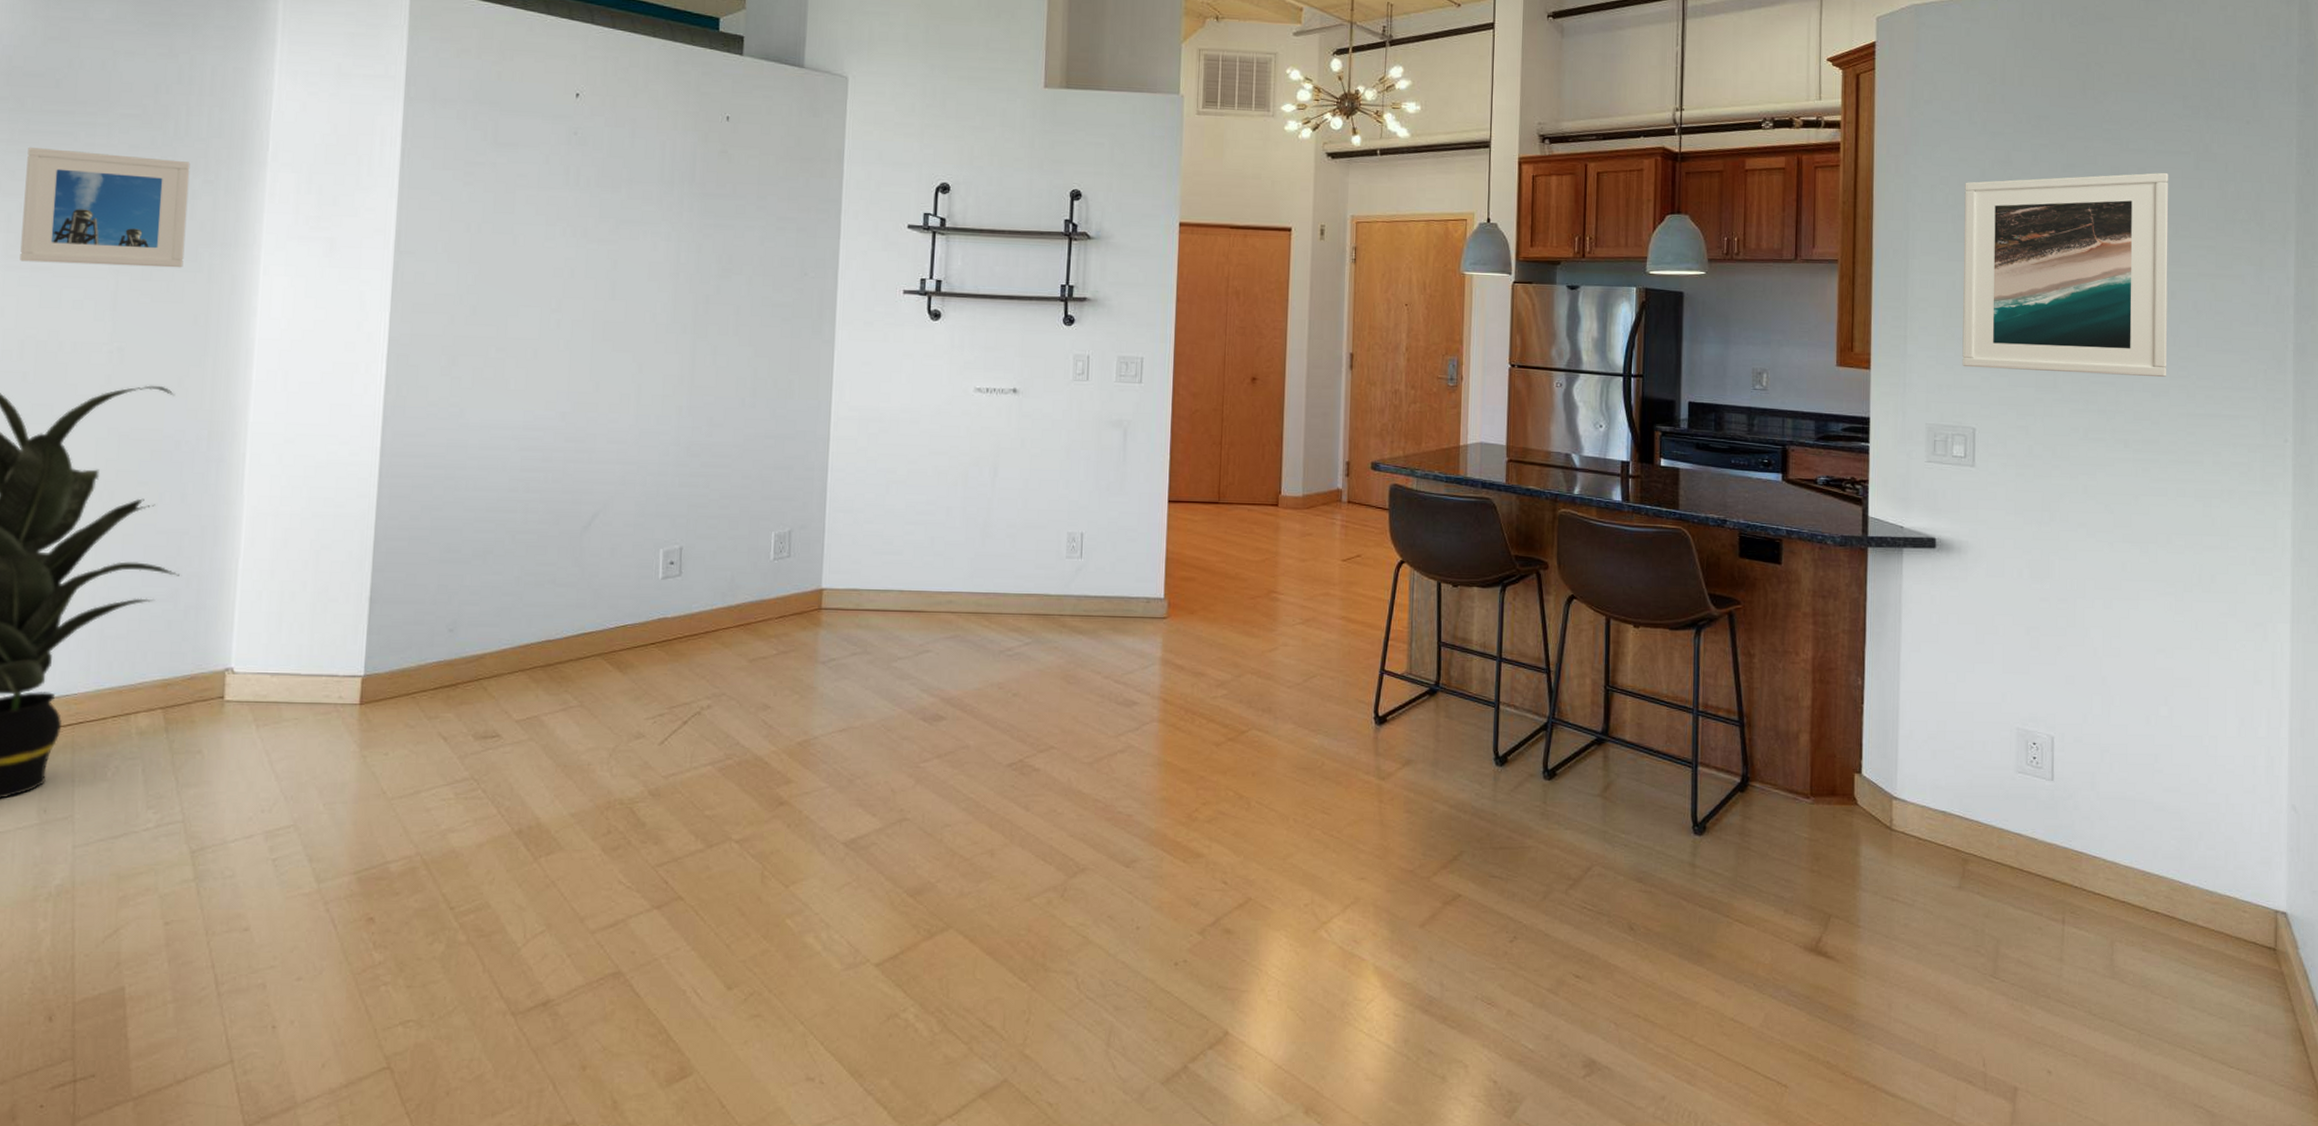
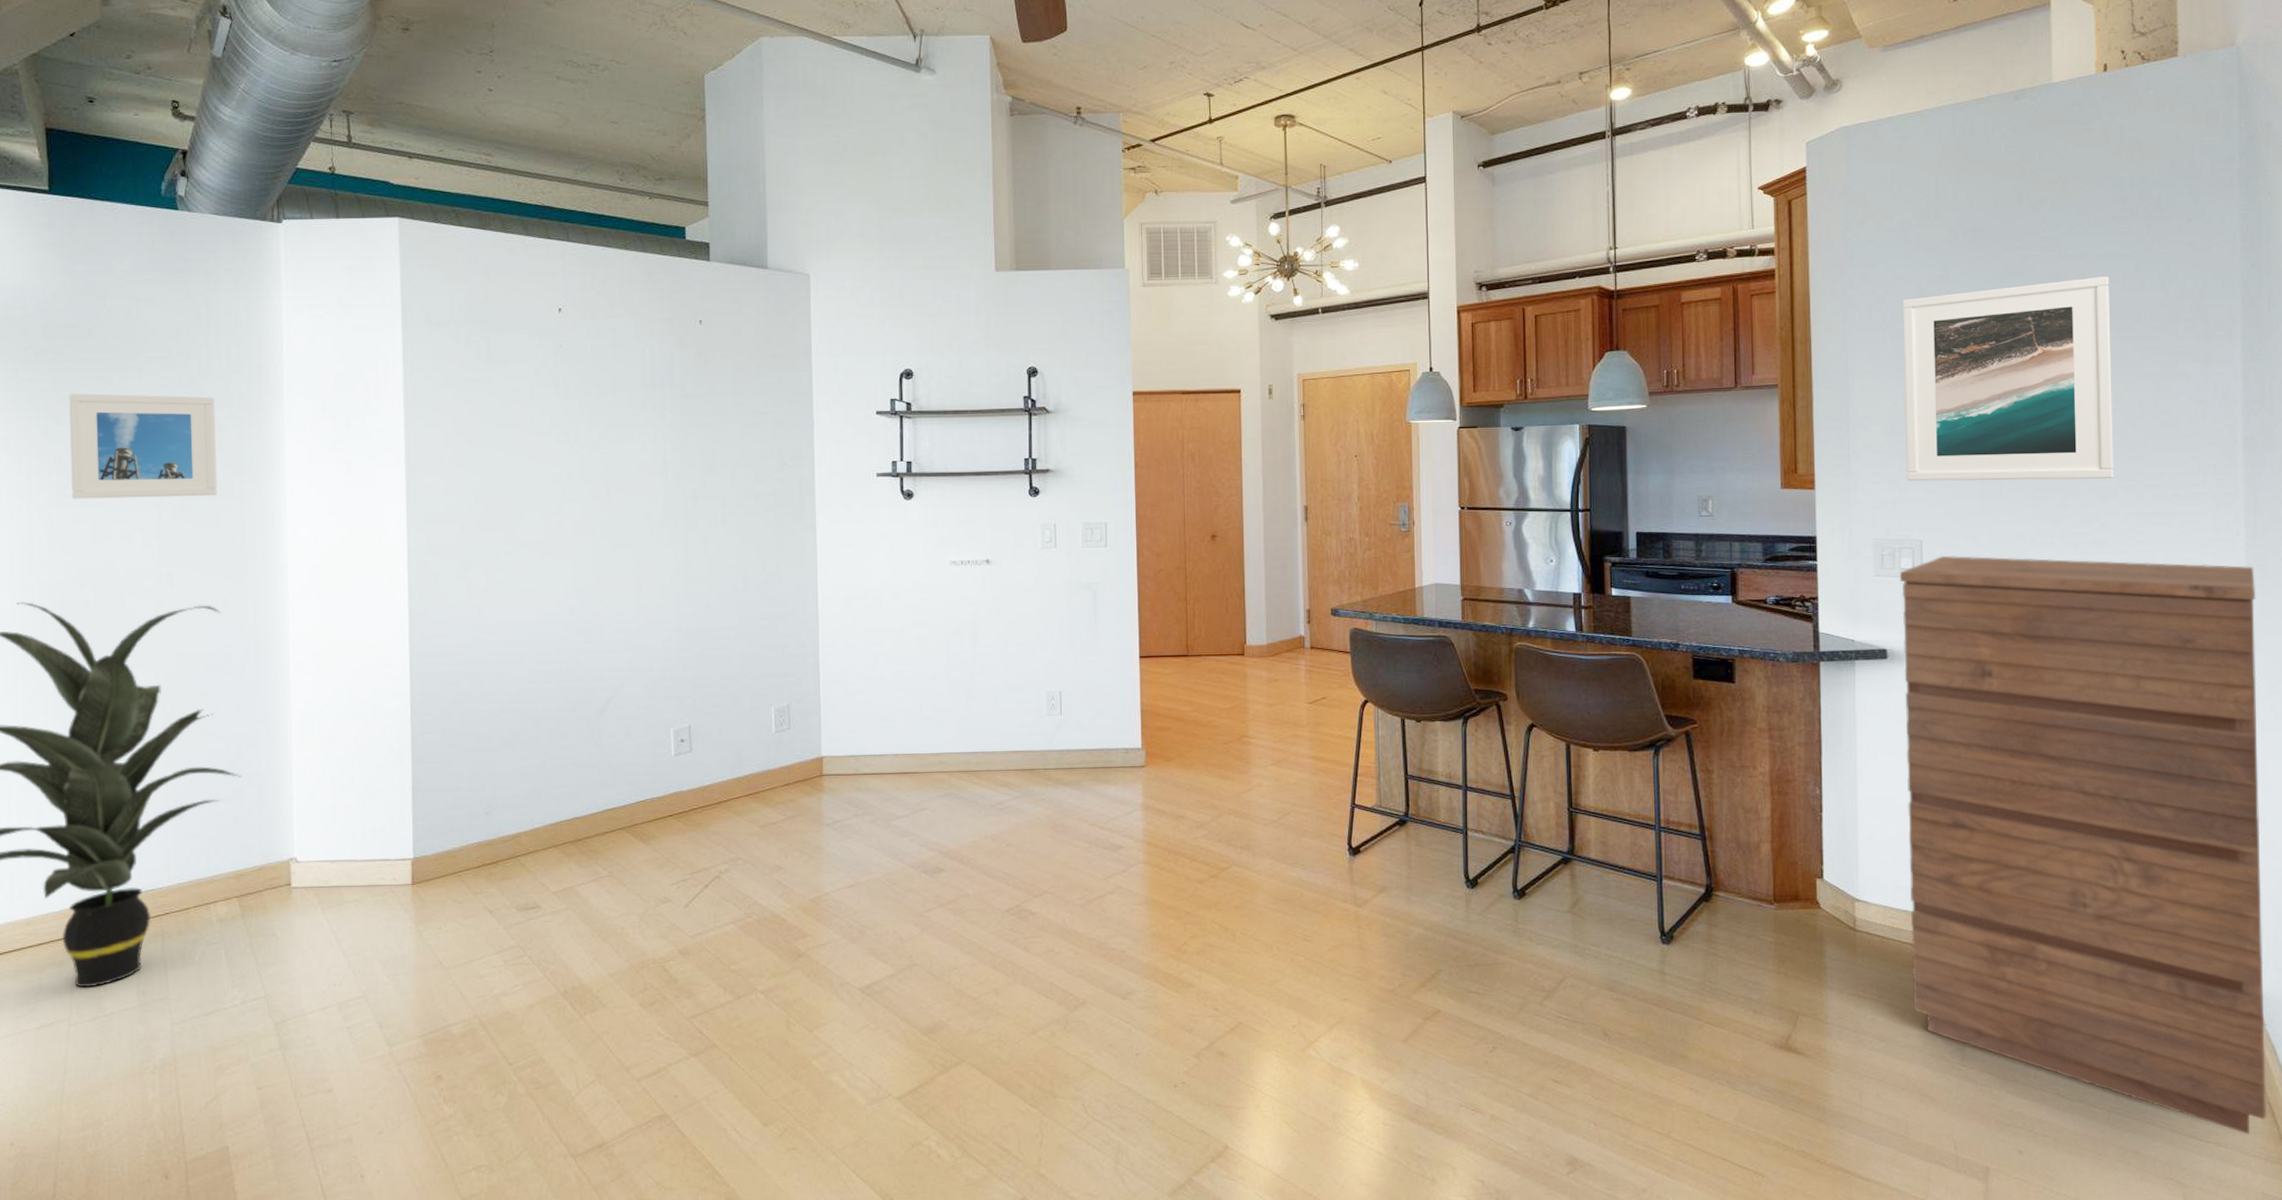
dresser: none [1947,445,2302,1064] -> present [1899,555,2267,1135]

